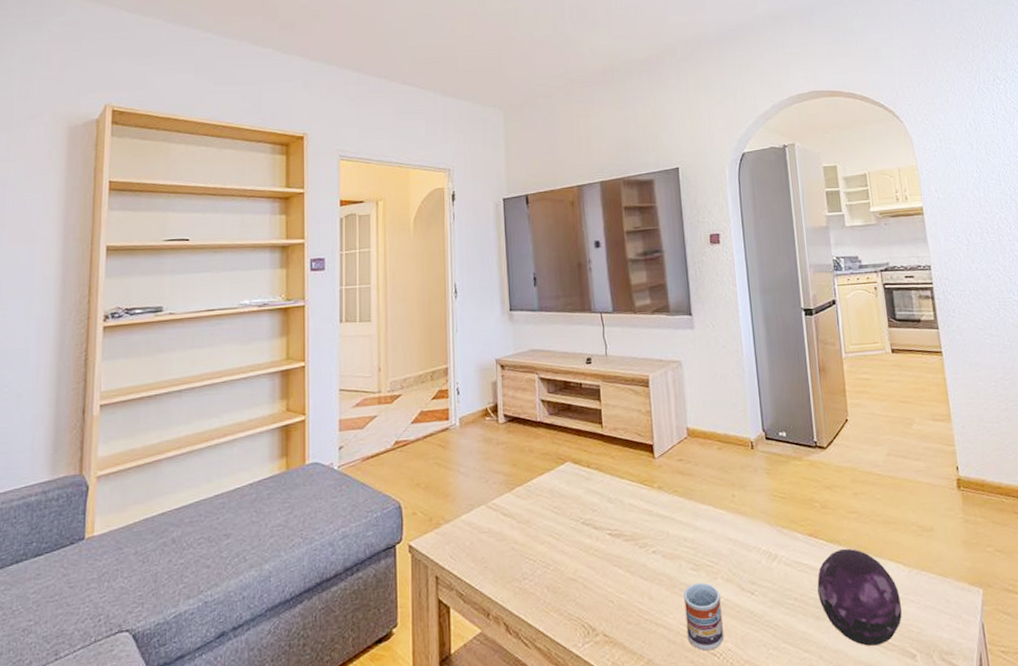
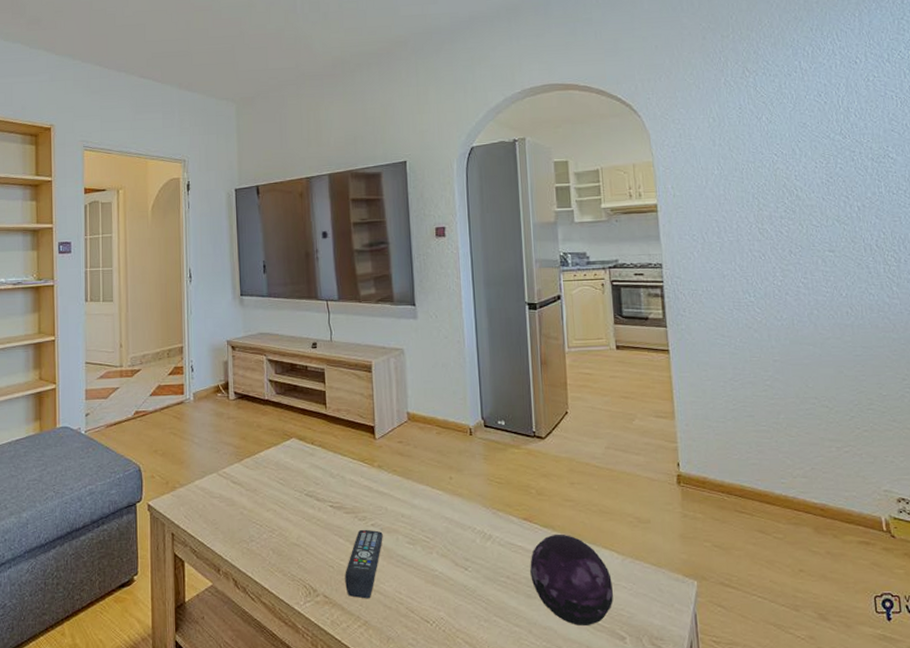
remote control: none [626,557,665,635] -> present [345,529,383,599]
cup: present [683,582,724,651] -> none [399,556,437,618]

